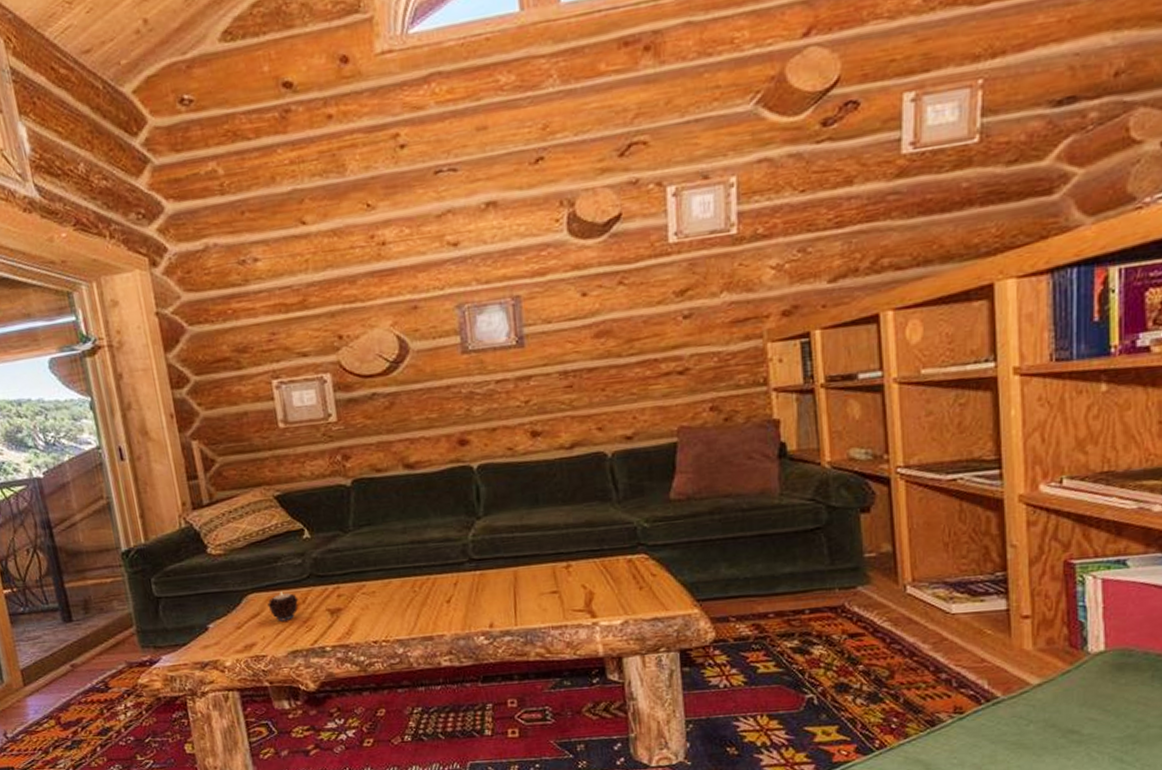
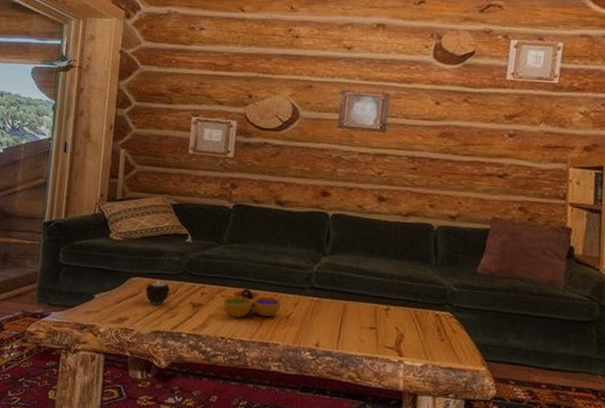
decorative bowl: none [366,577,438,616] -> present [223,288,281,319]

